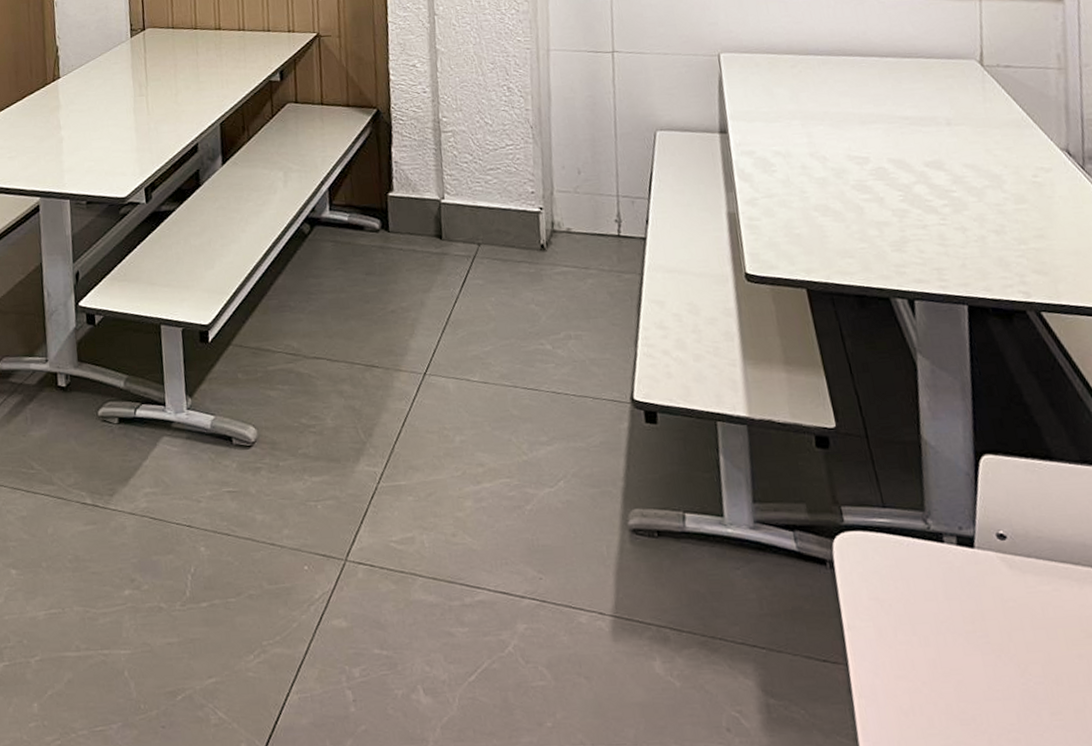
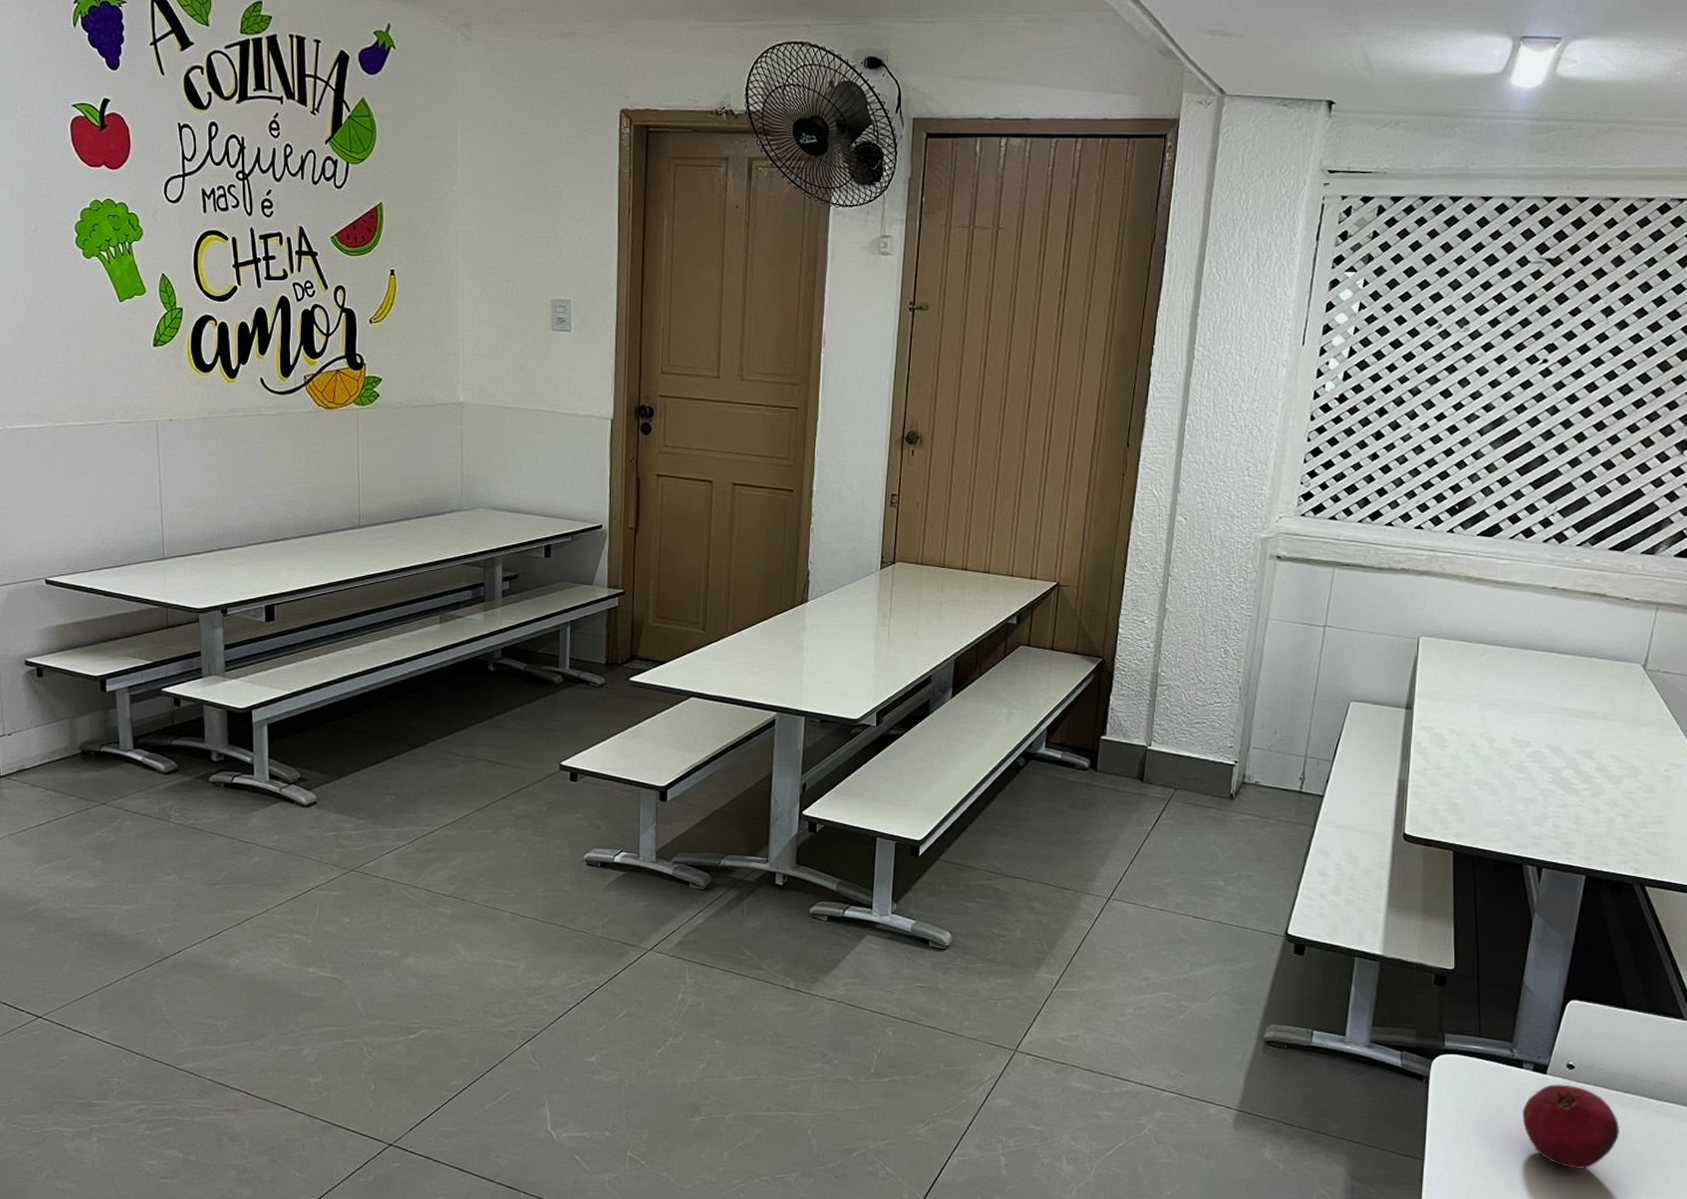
fruit: none [954,559,1082,666] -> present [1521,1084,1619,1169]

